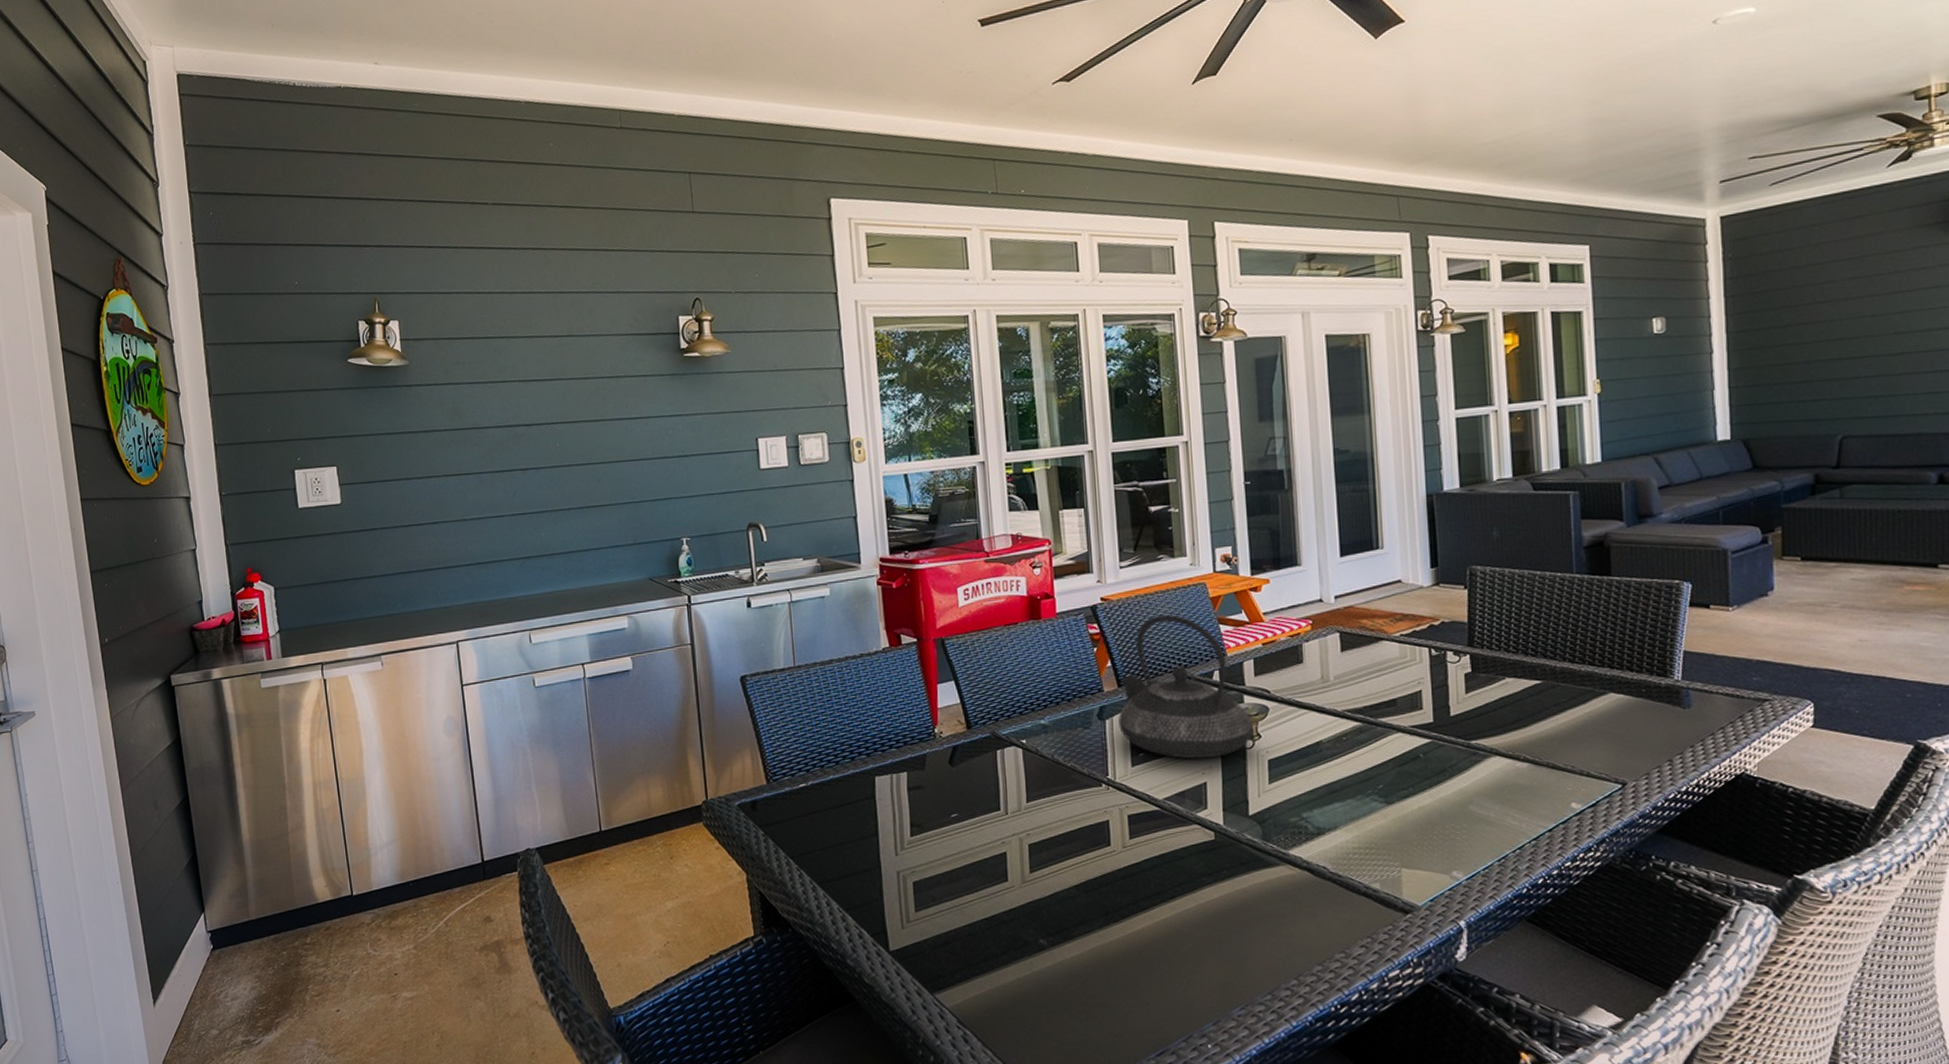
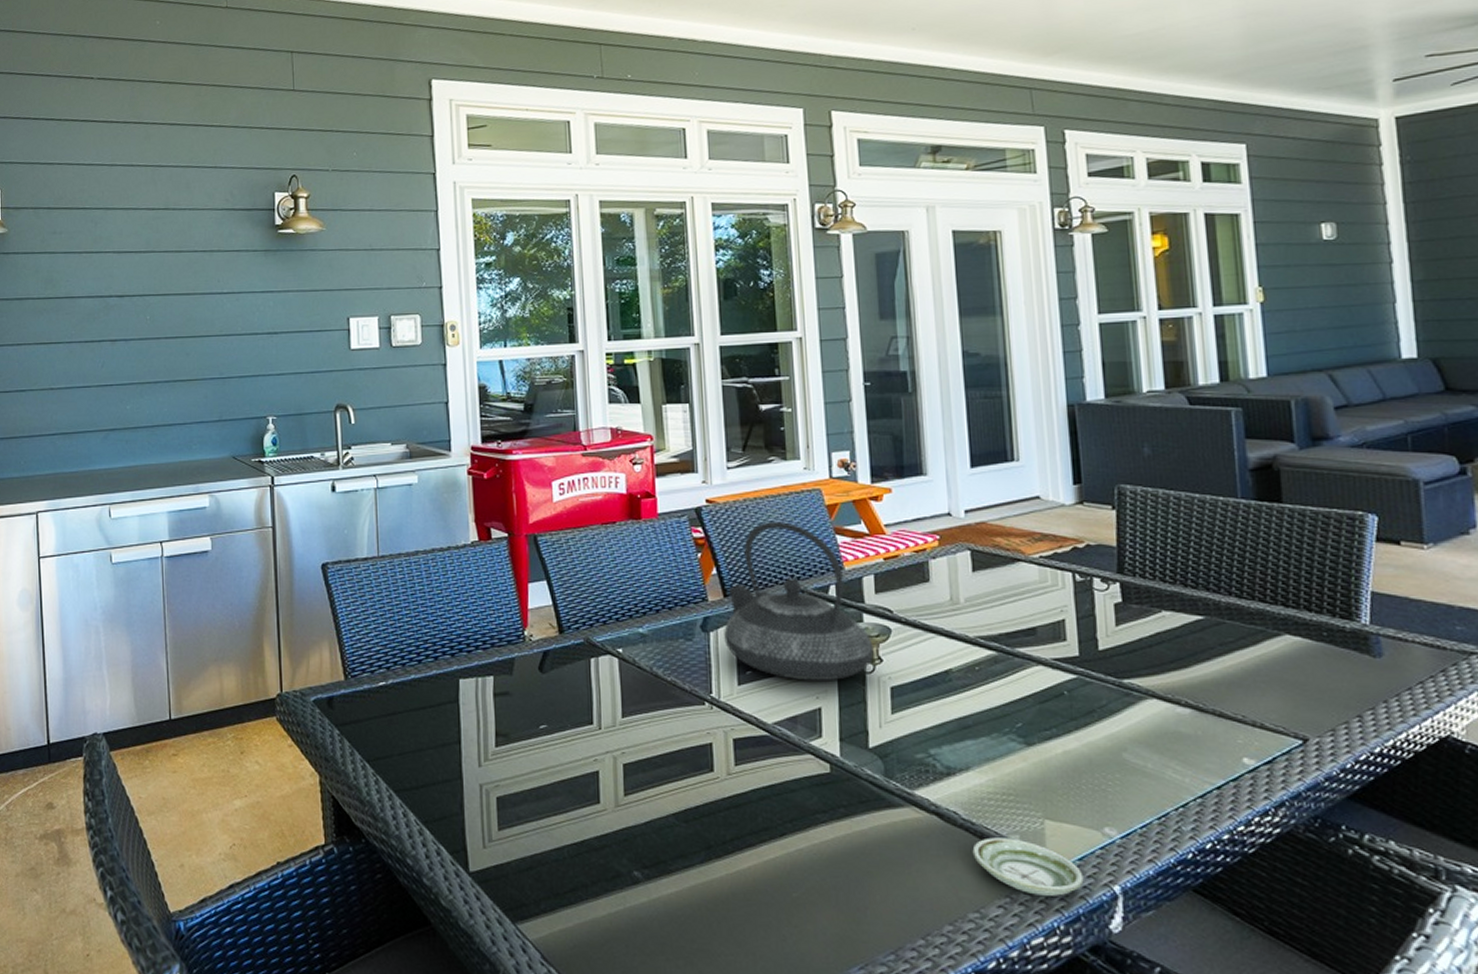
saucer: none [1339,886,1434,934] -> present [972,837,1084,896]

